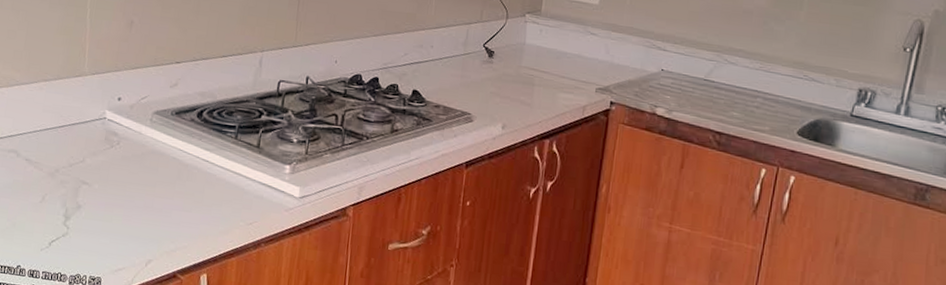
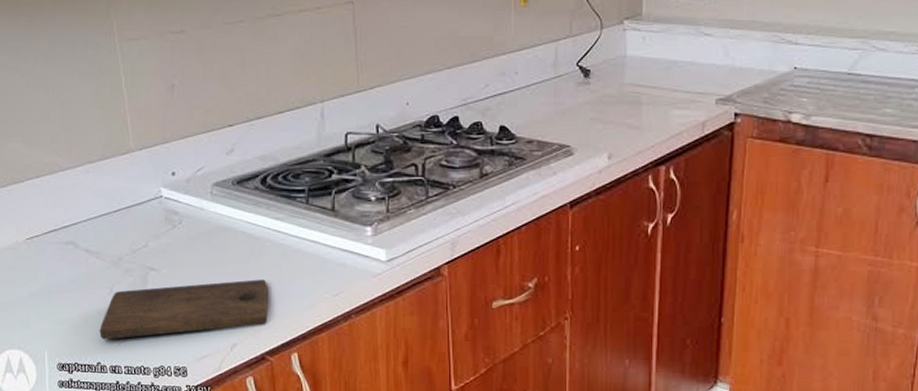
cutting board: none [24,199,189,246] -> present [99,279,268,340]

